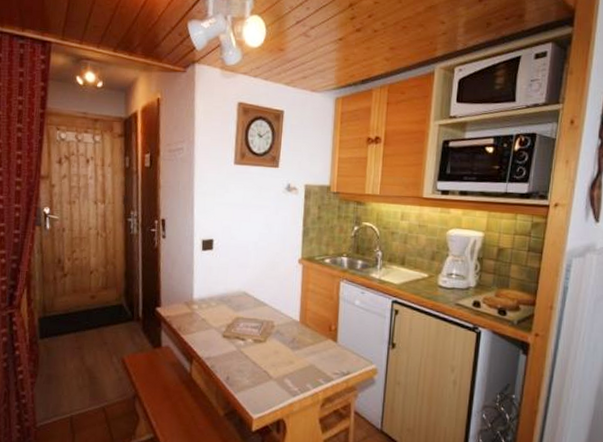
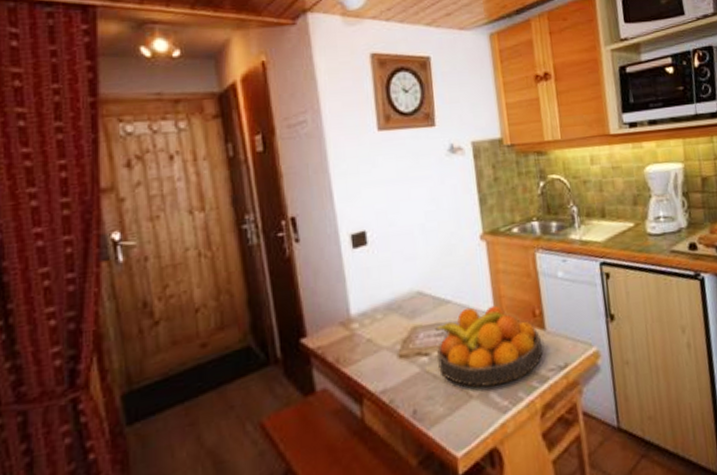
fruit bowl: none [250,312,333,375] -> present [435,305,543,387]

